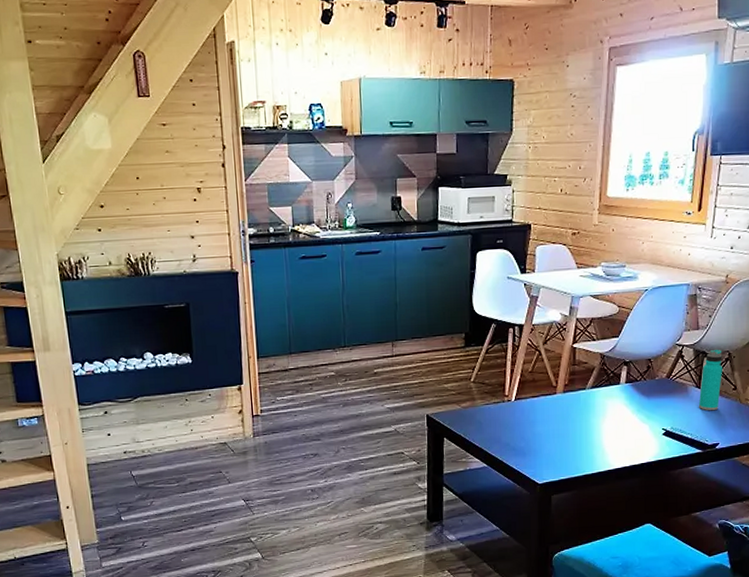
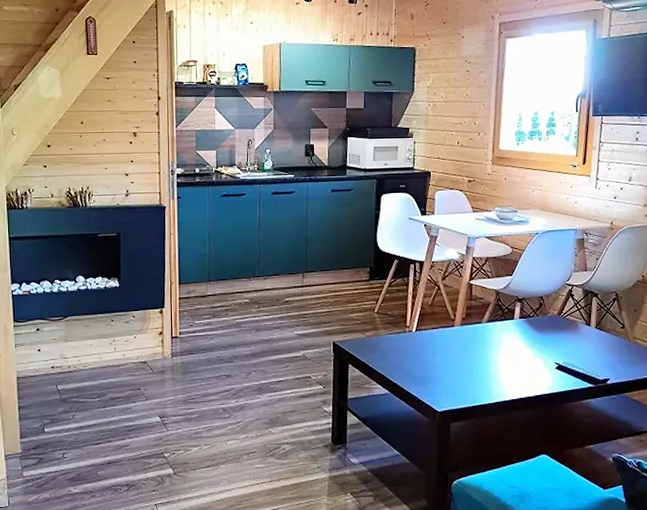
water bottle: present [698,349,722,411] -> none [588,289,611,348]

